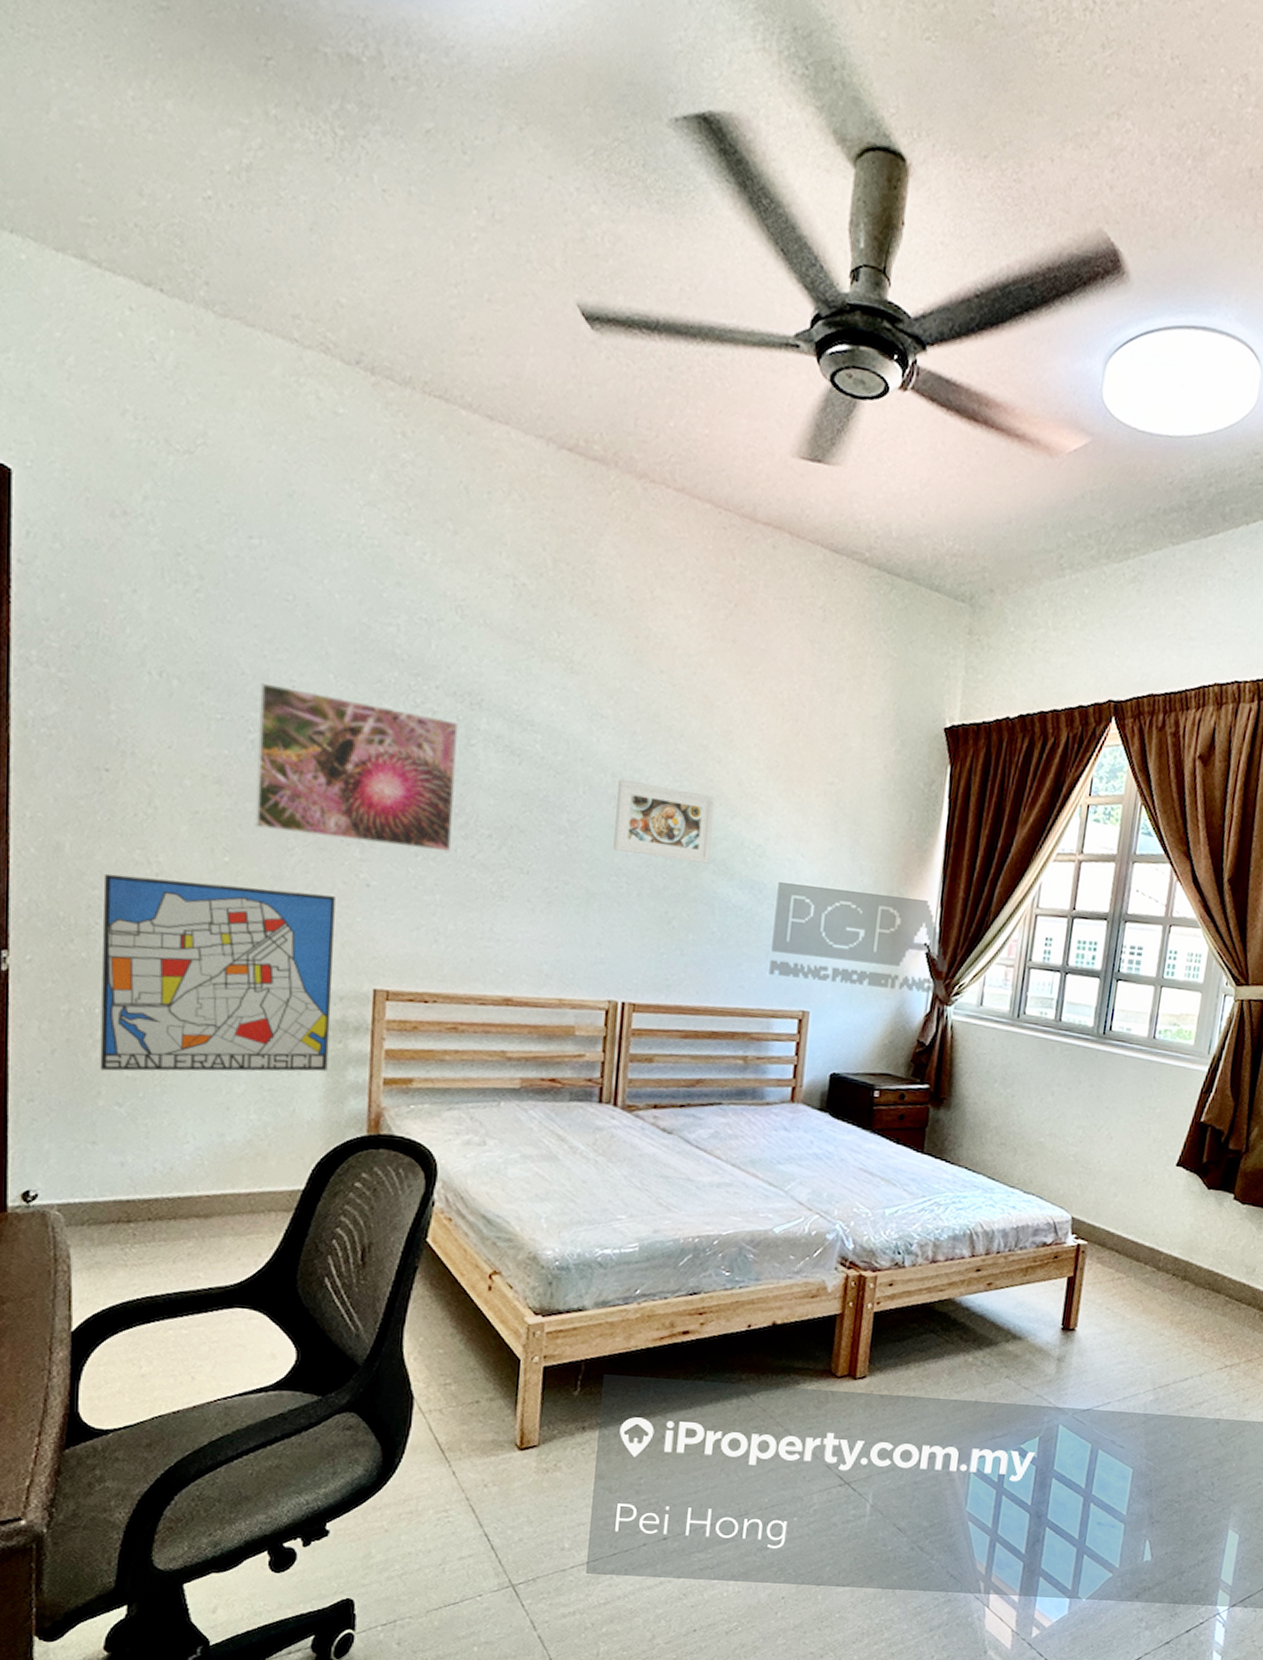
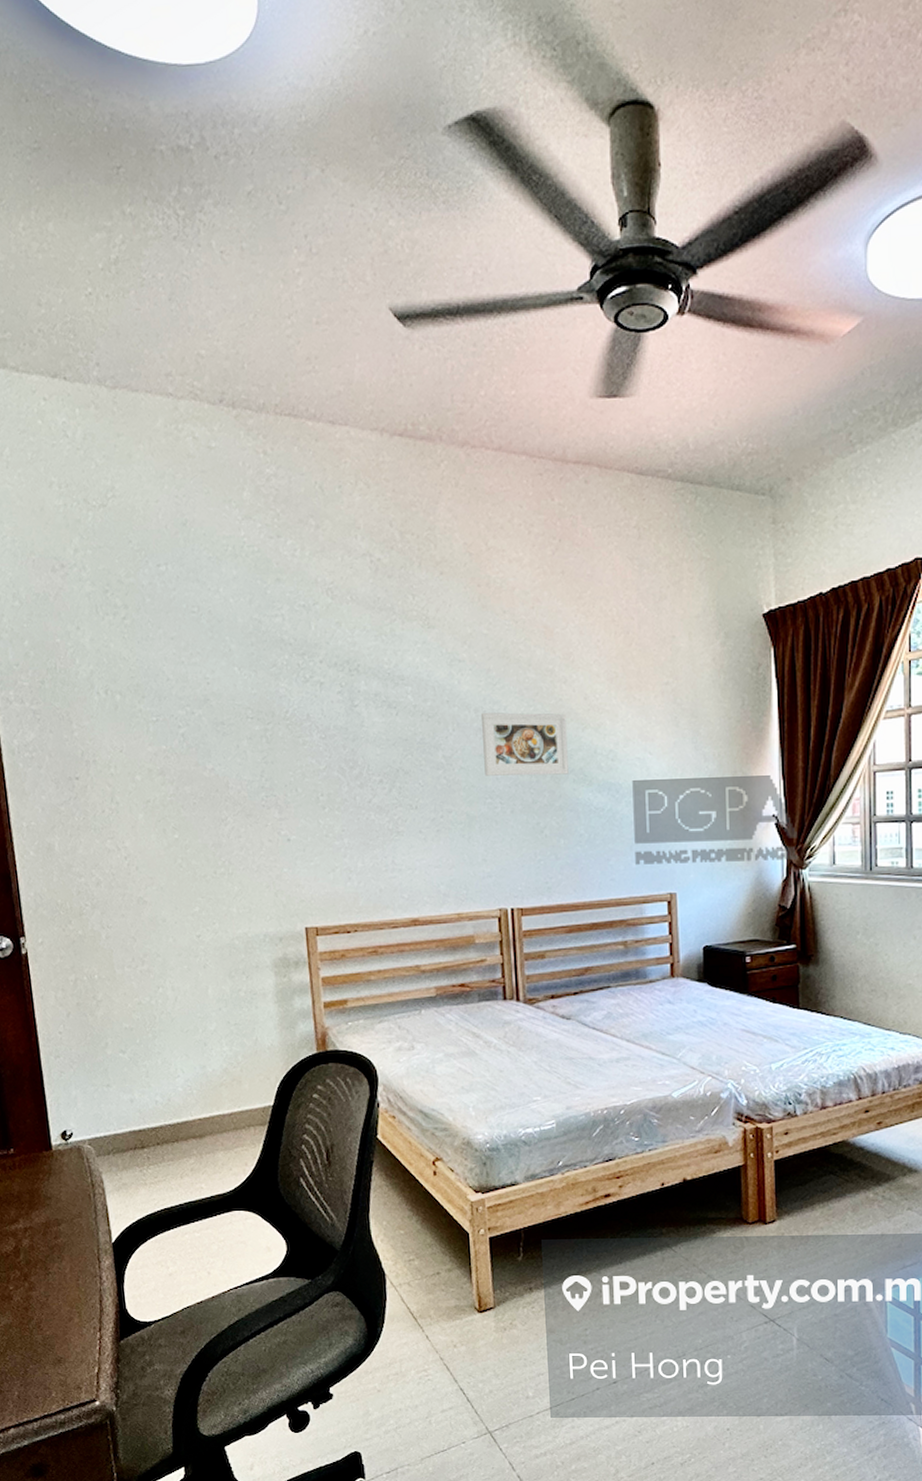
wall art: present [100,873,335,1072] -> none [86,853,278,1025]
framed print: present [255,682,460,852] -> none [183,684,351,806]

